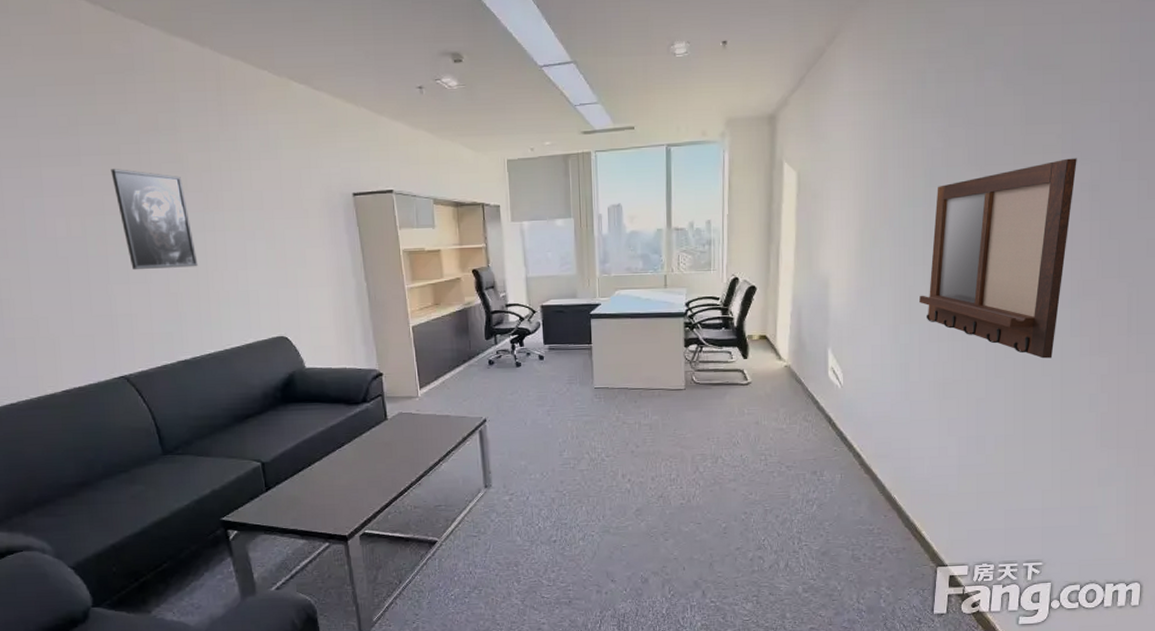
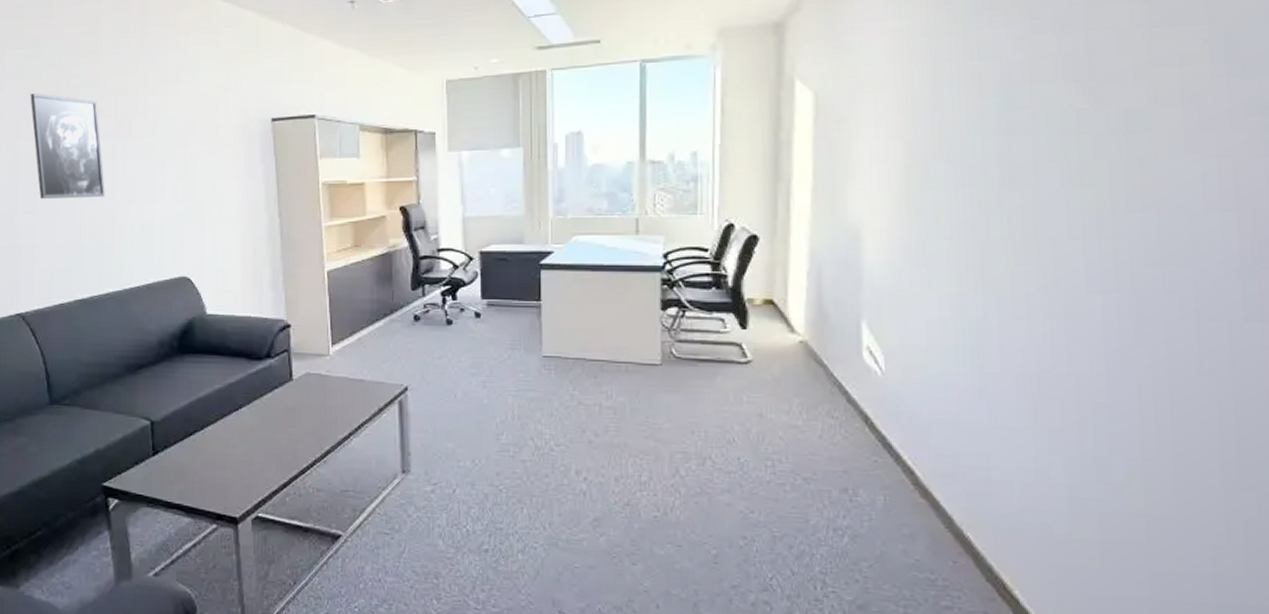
writing board: present [919,158,1077,359] -> none [996,70,1237,351]

